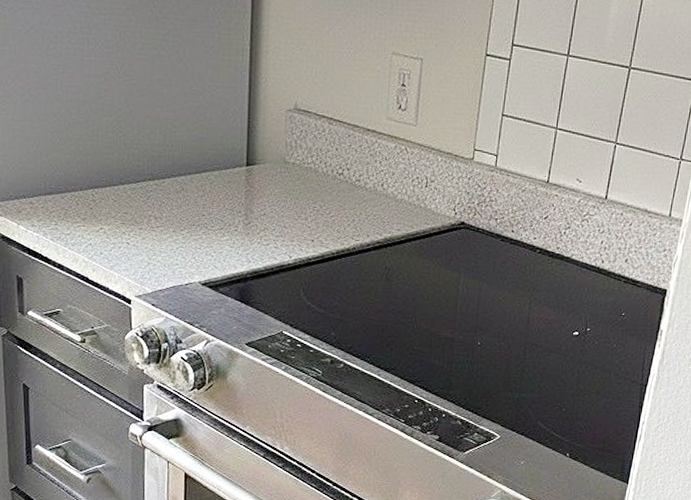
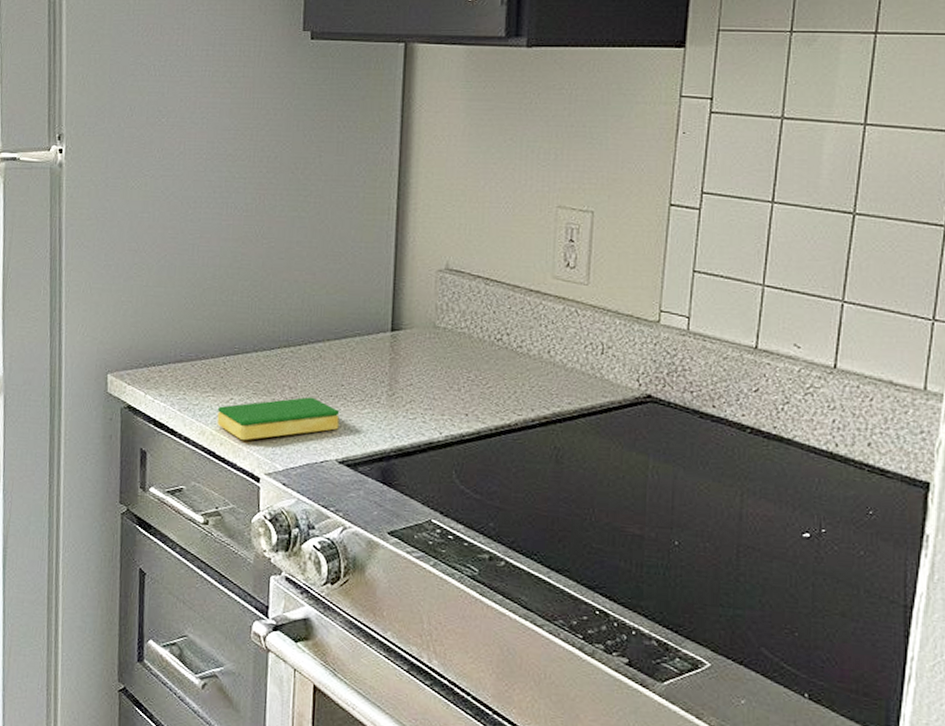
dish sponge: none [89,226,202,267] -> present [217,397,340,441]

